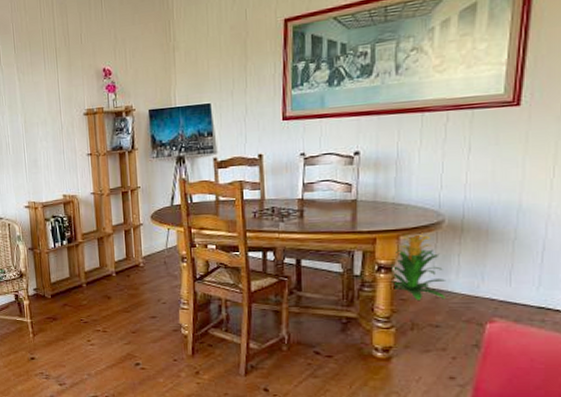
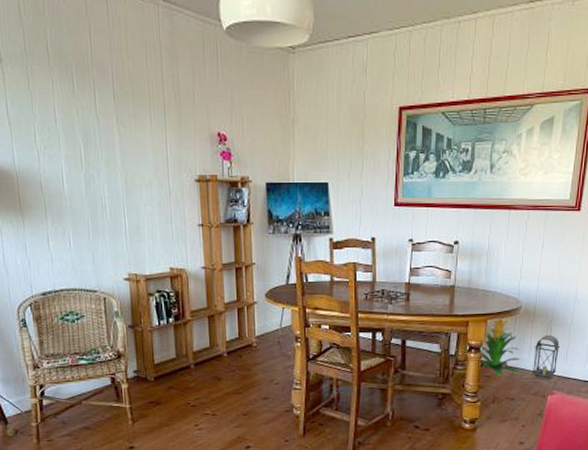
lantern: none [463,235,501,305] -> present [533,321,560,380]

